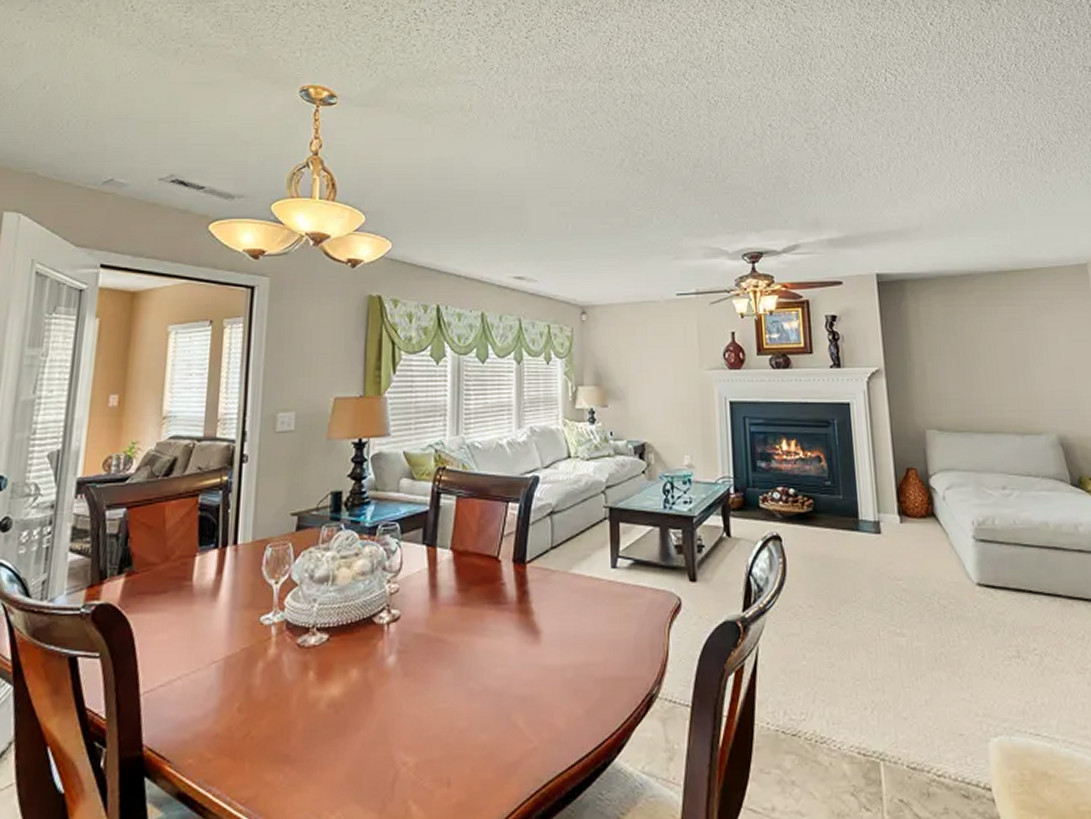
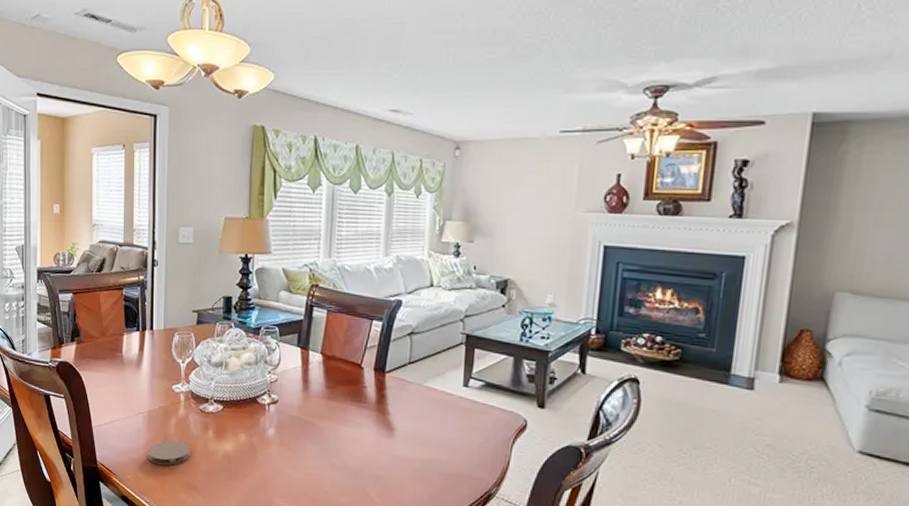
coaster: none [221,694,284,735] -> present [148,440,191,466]

